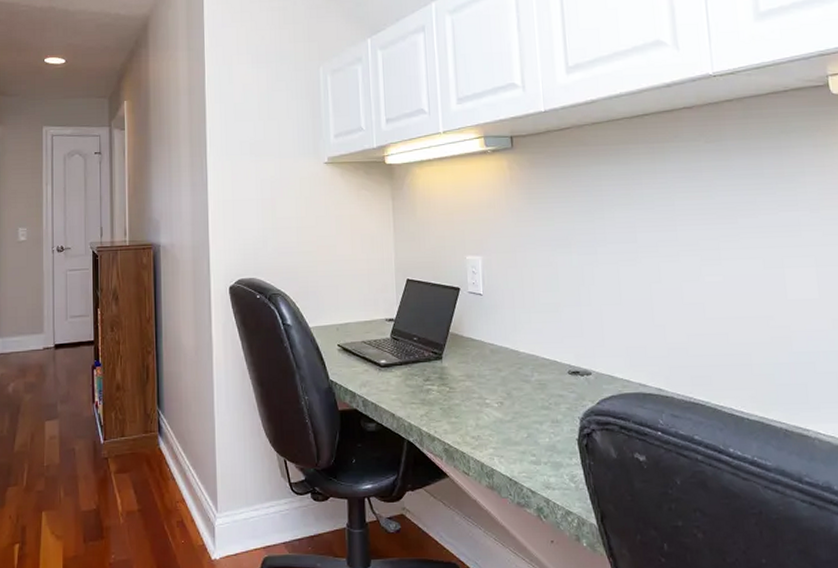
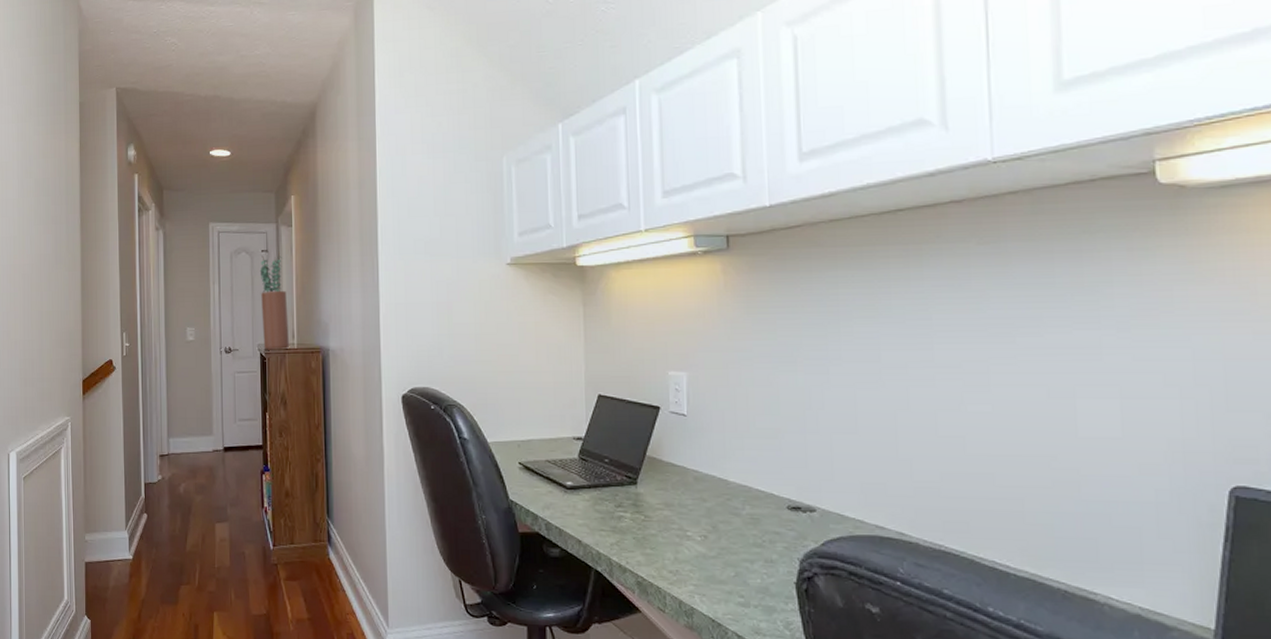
vase: none [92,153,121,248] -> present [259,251,289,350]

